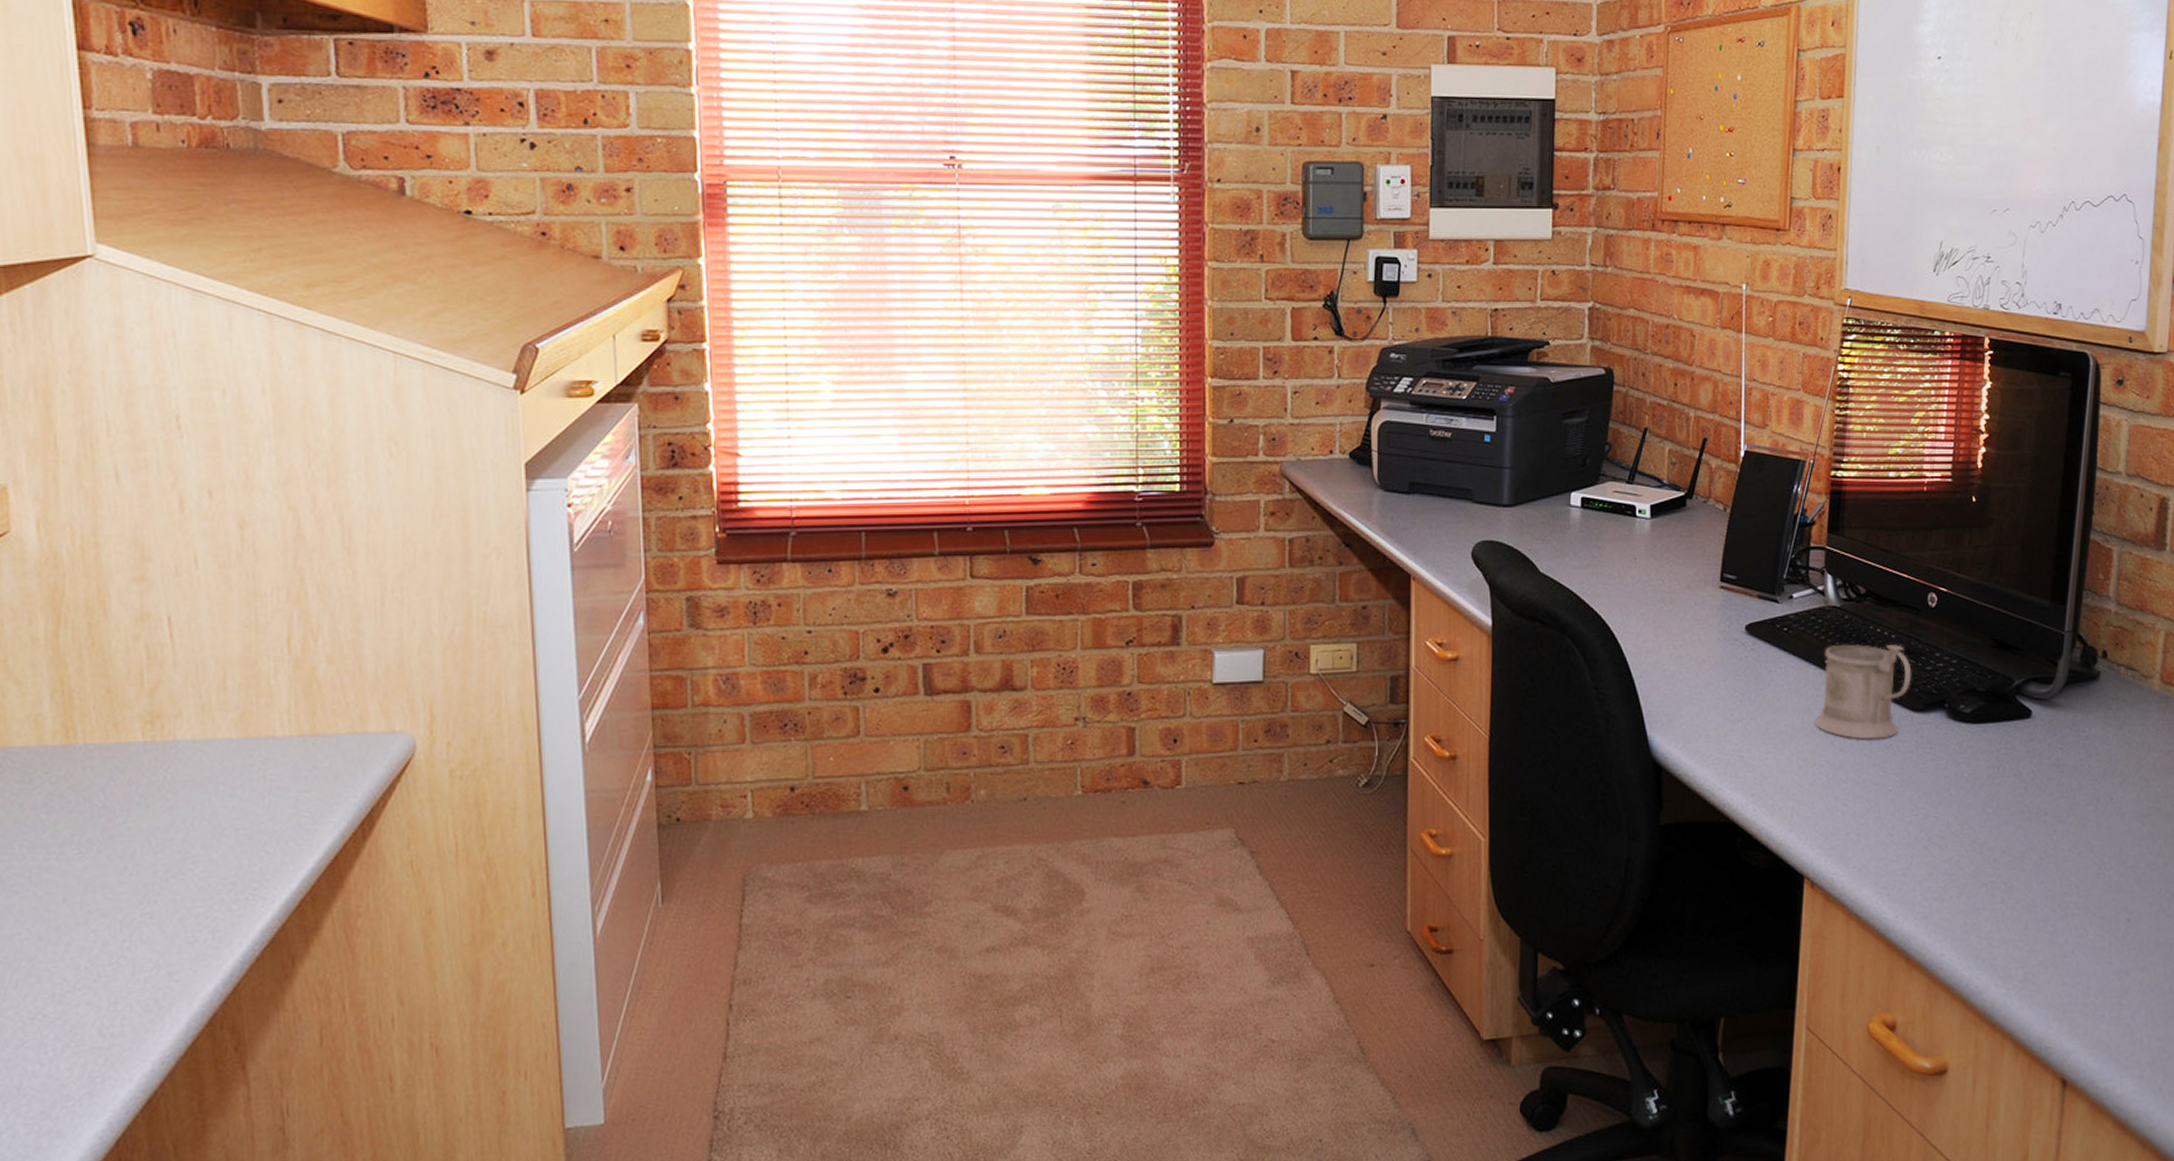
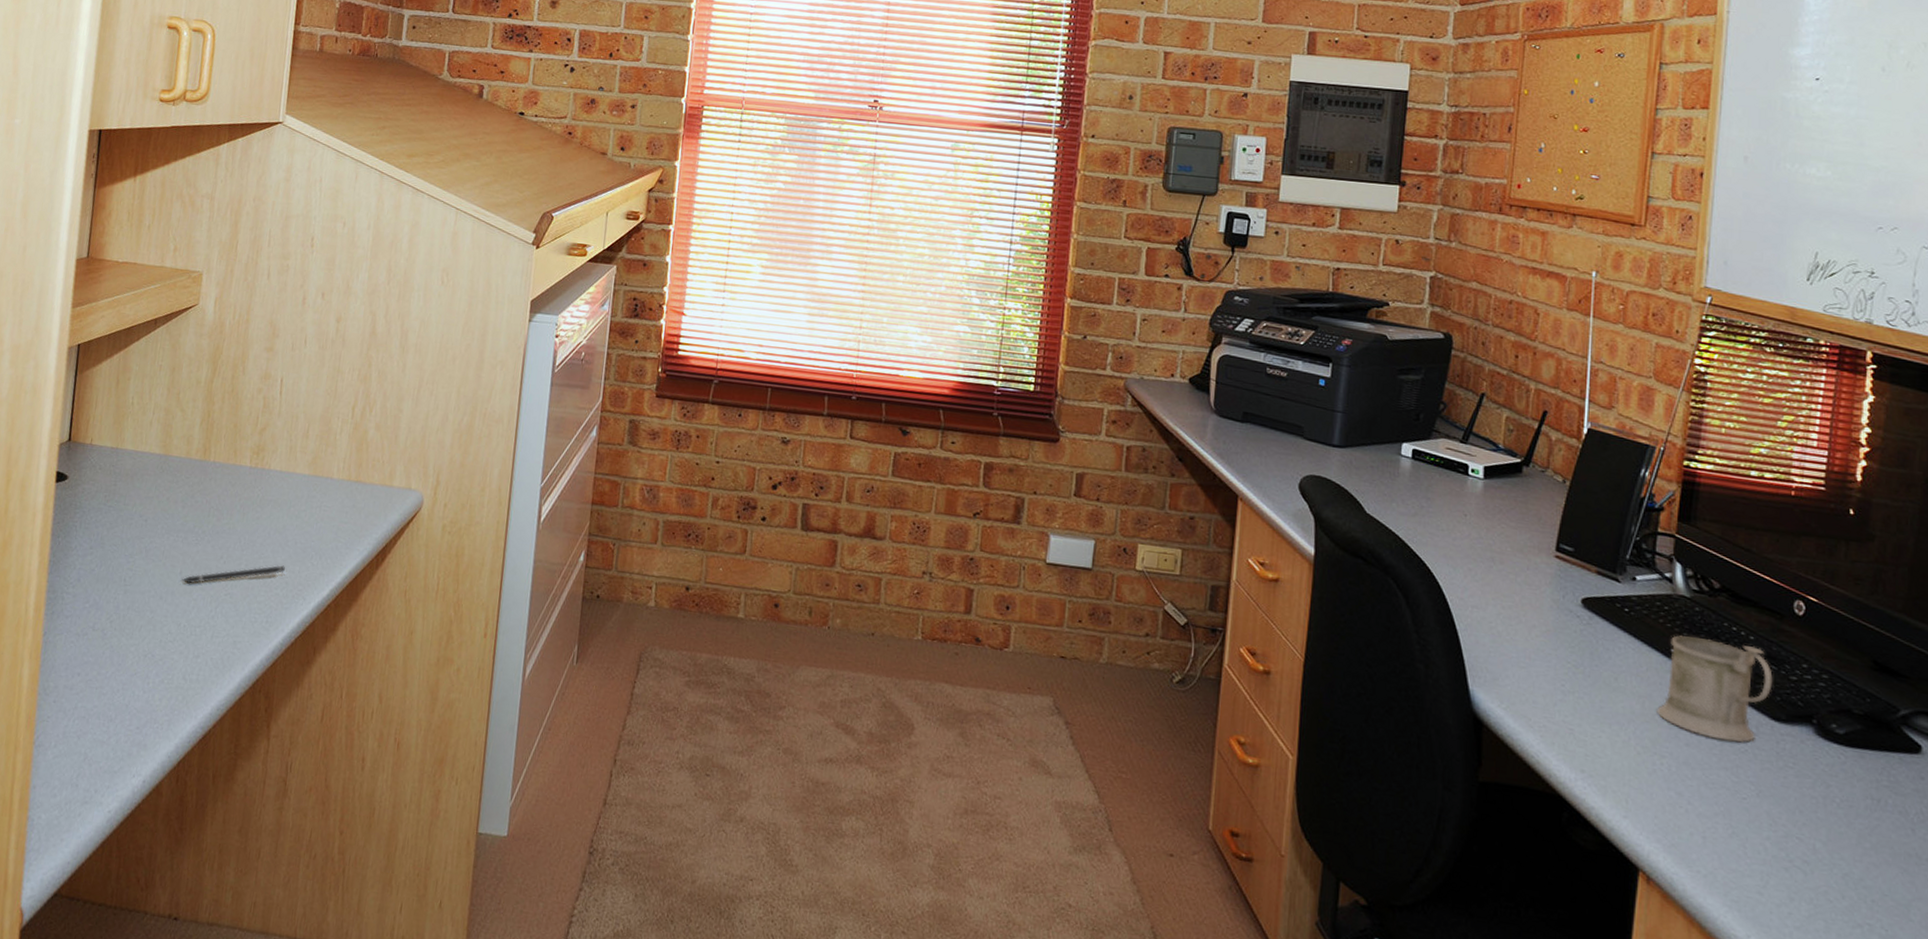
pen: none [66,862,227,913] -> present [180,565,285,584]

